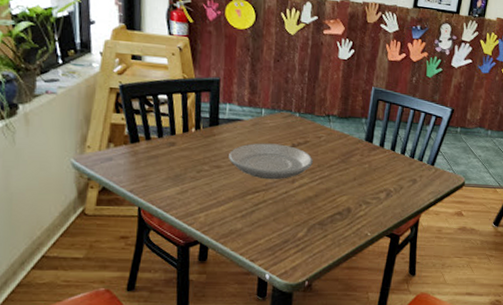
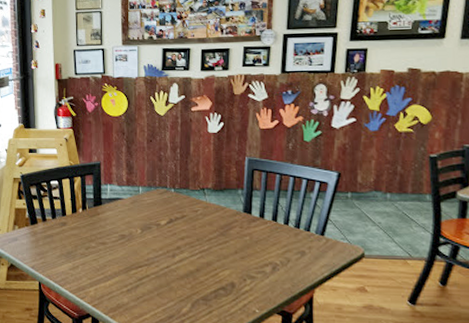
plate: present [229,143,313,180] -> none [112,219,191,255]

